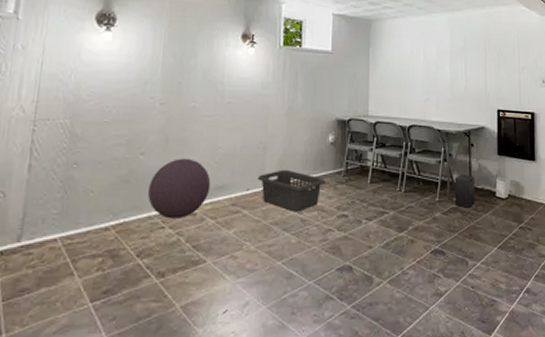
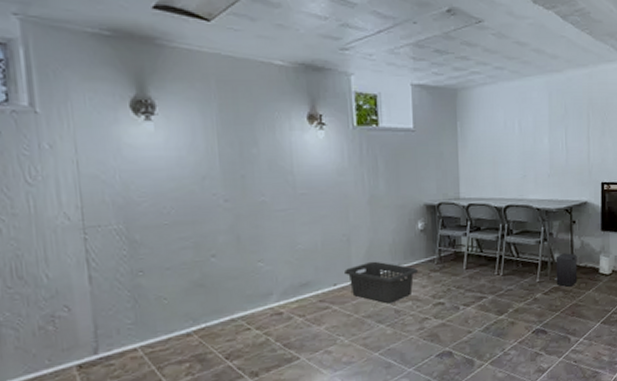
exercise ball: present [148,158,211,219] -> none [226,257,294,320]

